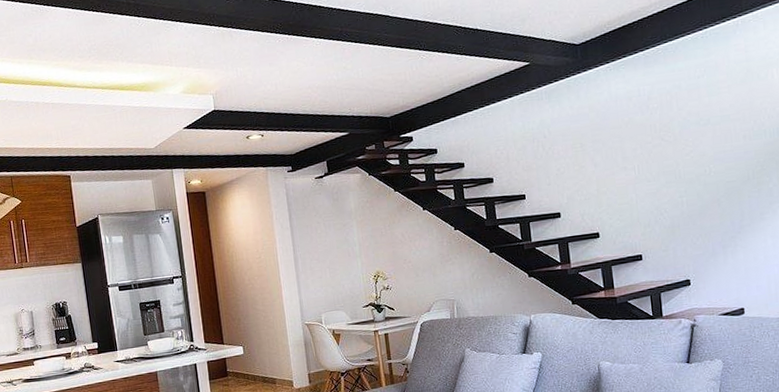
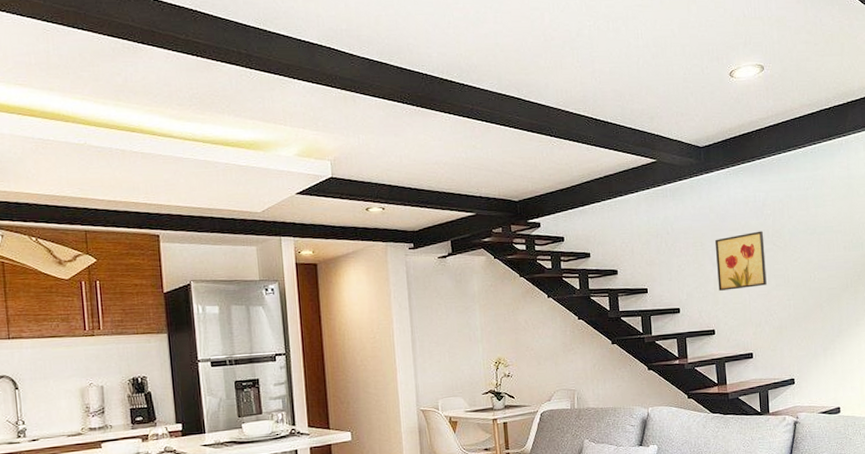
wall art: none [595,126,656,192] -> present [714,231,767,291]

